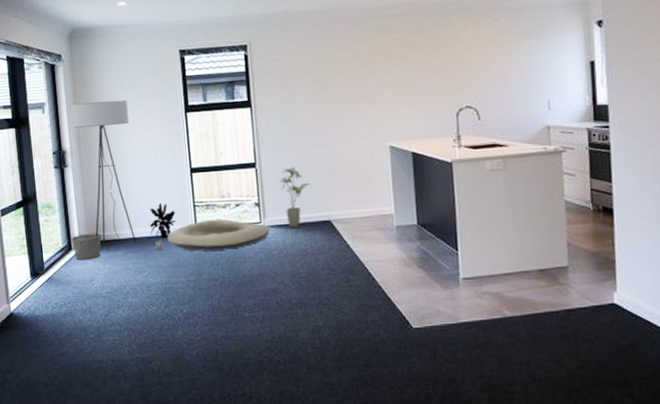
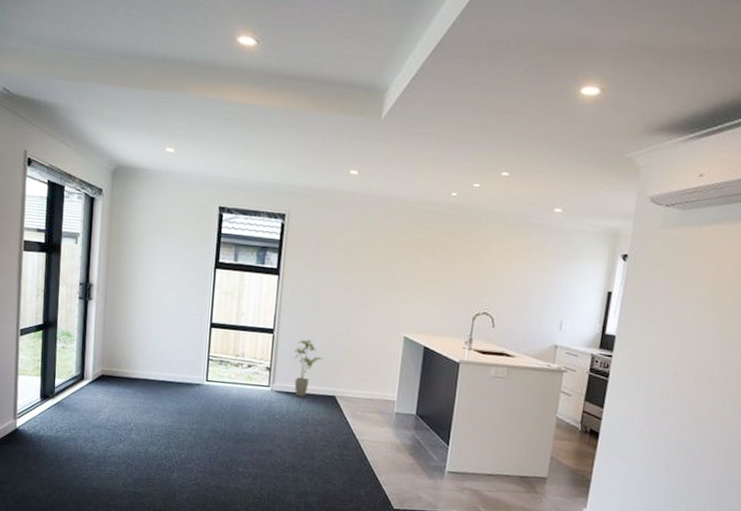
basket: present [70,233,102,261] -> none [84,366,116,392]
floor lamp: present [71,100,164,250] -> none [104,240,173,395]
potted plant: present [150,203,177,238] -> none [161,351,190,385]
dog bed: present [167,219,270,252] -> none [178,374,276,407]

